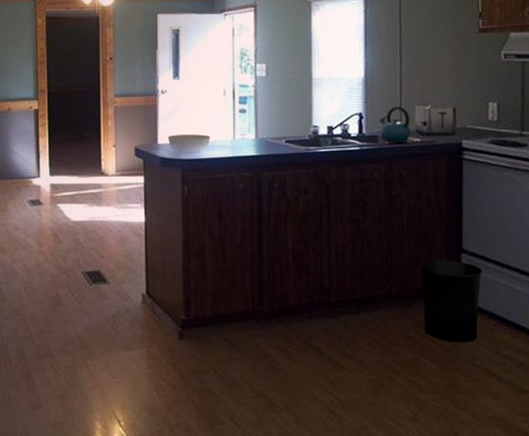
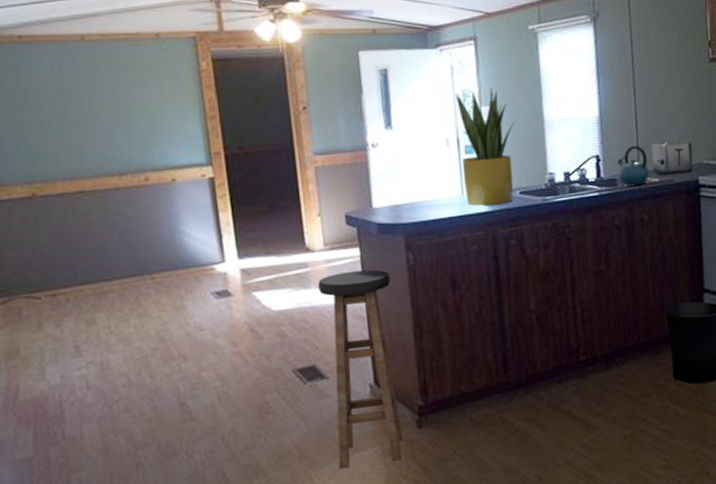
bar stool: none [108,195,167,365] -> present [318,269,403,469]
bowl: present [167,134,211,154] -> none [384,192,436,217]
planter: none [234,48,286,151] -> present [455,87,515,207]

